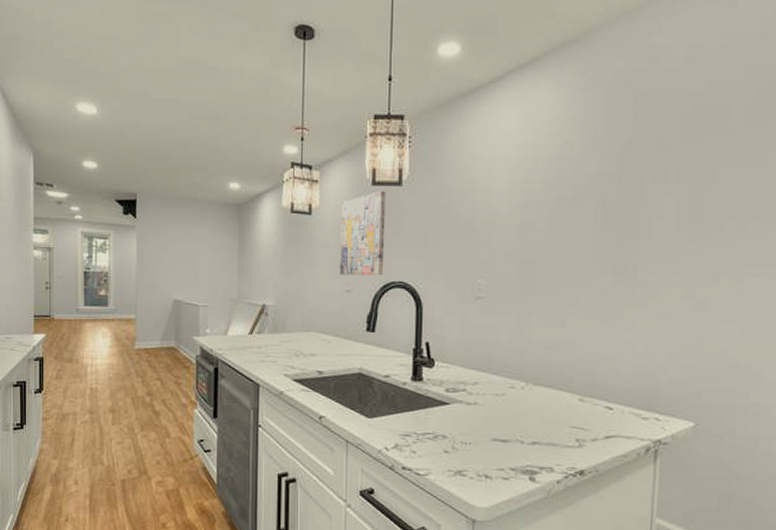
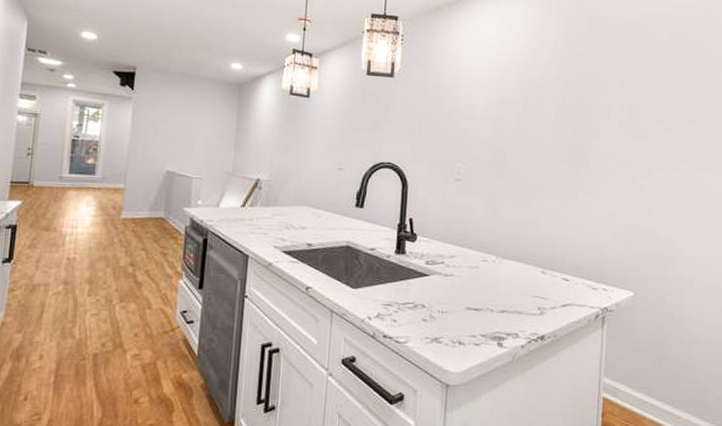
wall art: present [339,190,386,276] -> none [333,80,379,156]

